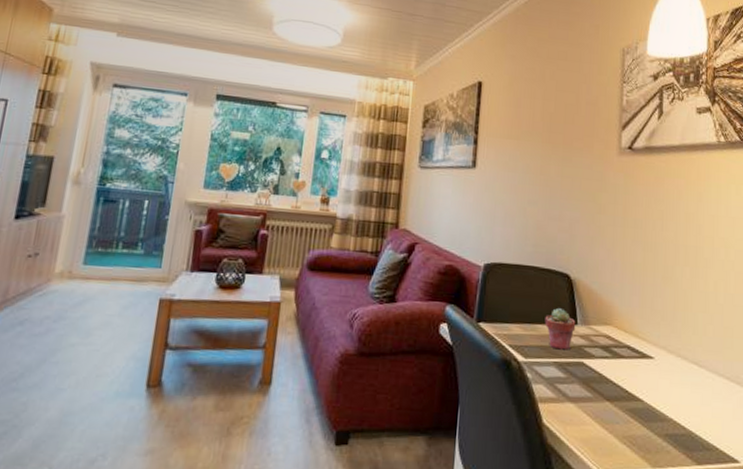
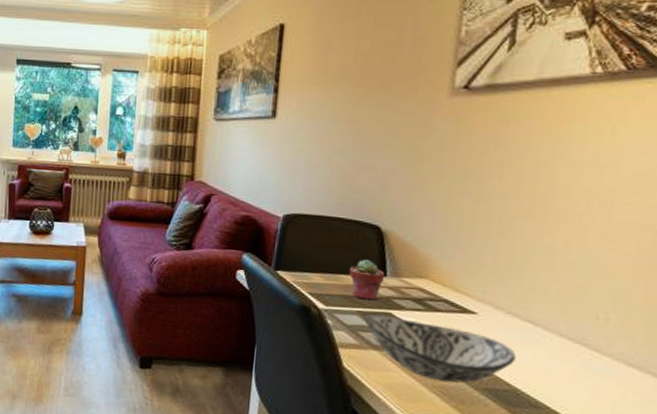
decorative bowl: none [560,363,688,432] -> present [364,313,516,383]

